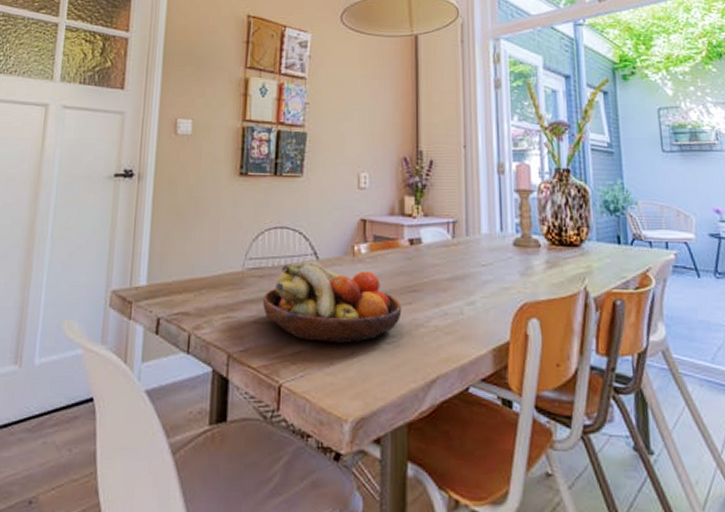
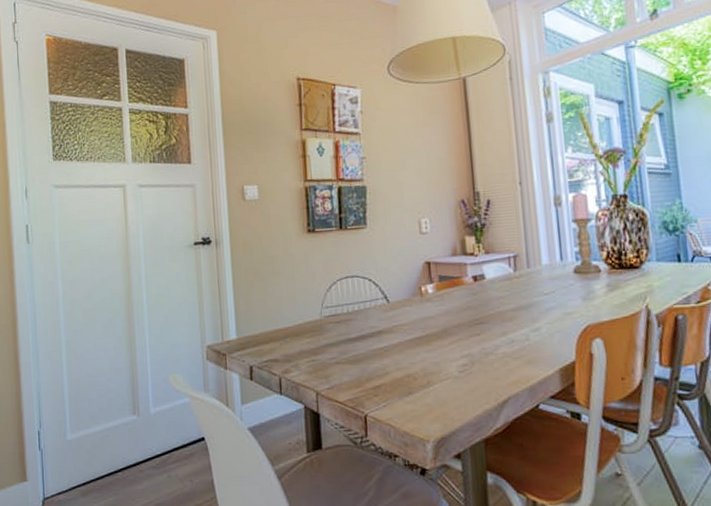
fruit bowl: present [262,260,402,344] -> none [341,304,471,376]

